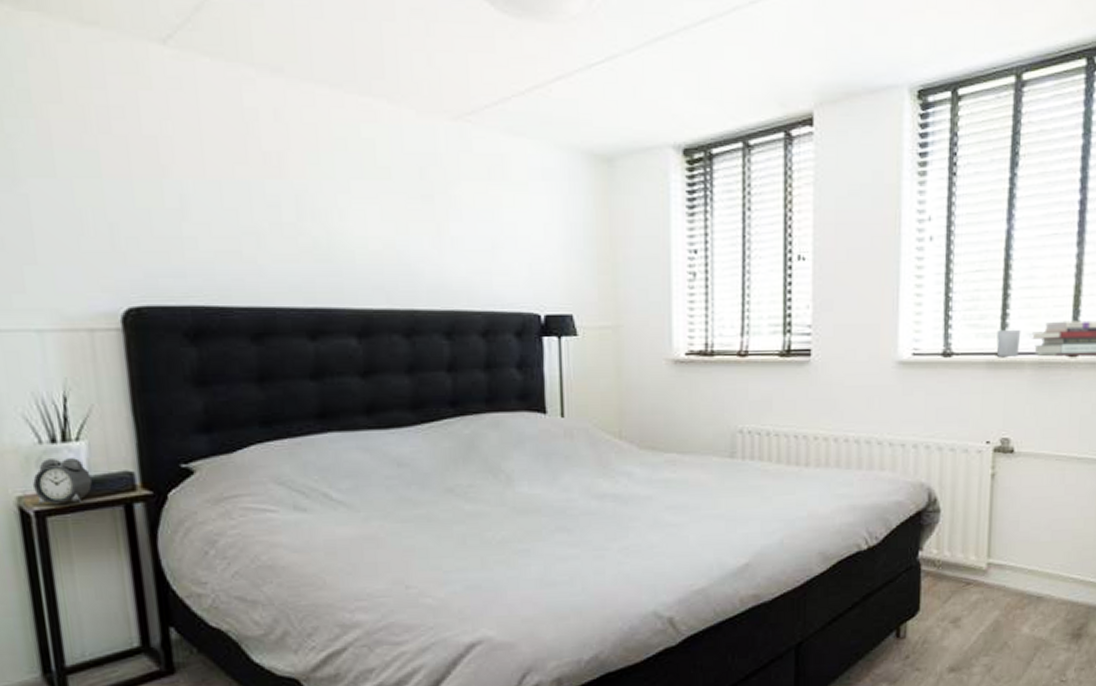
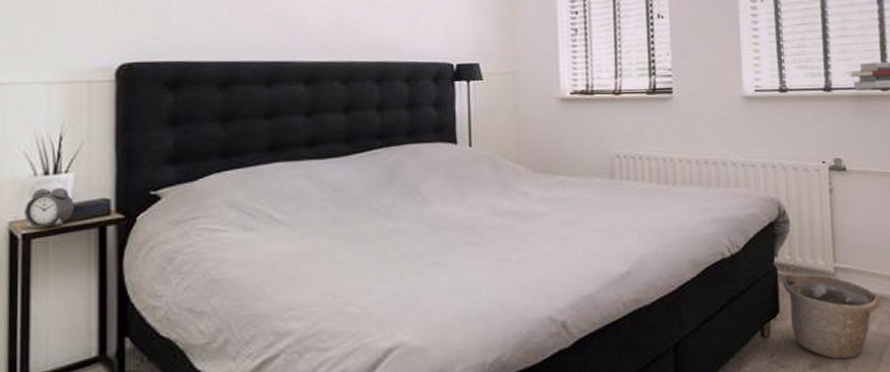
basket: none [926,569,1037,663] -> present [782,273,881,360]
candle holder: present [996,329,1021,358] -> none [822,69,842,93]

